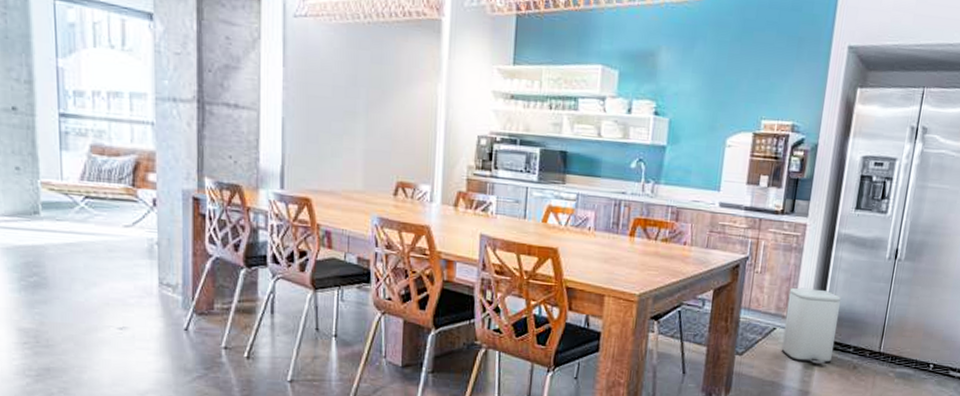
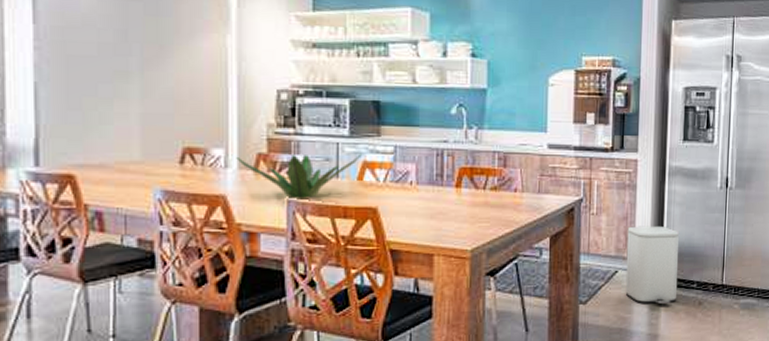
decorative plant: none [440,194,548,236] -> present [236,152,362,200]

